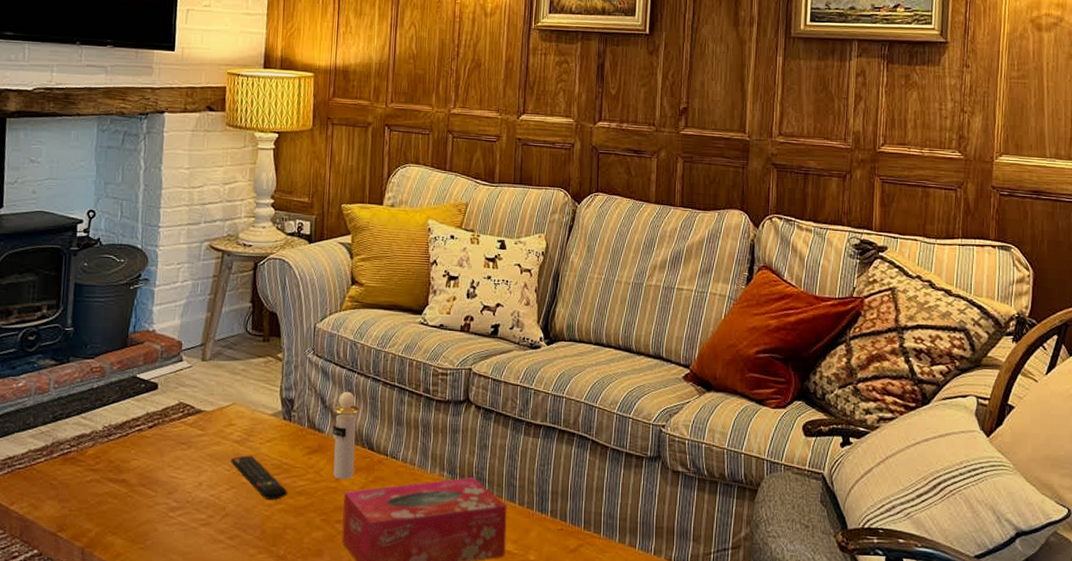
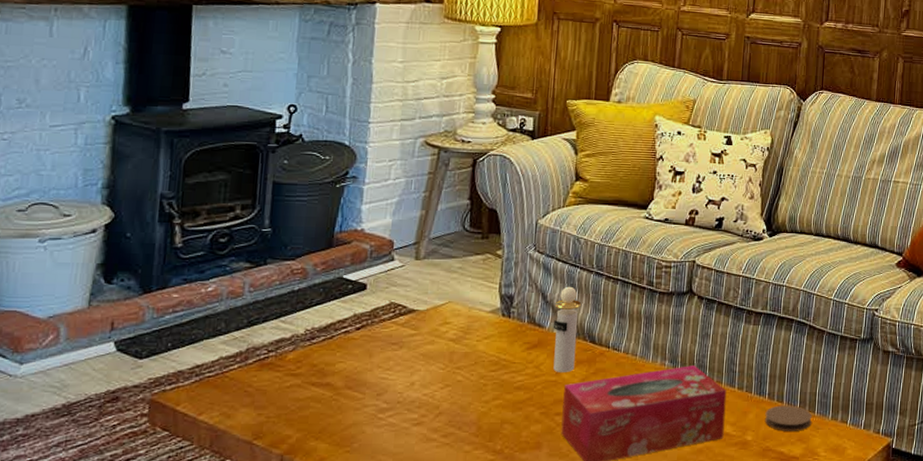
remote control: present [230,455,288,501] -> none [445,353,506,397]
coaster: none [547,524,598,553] -> present [764,405,812,431]

